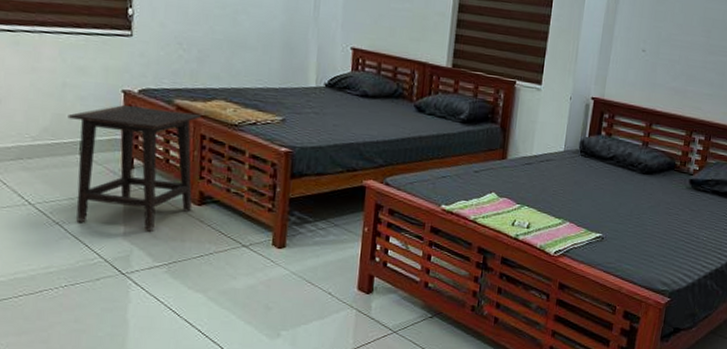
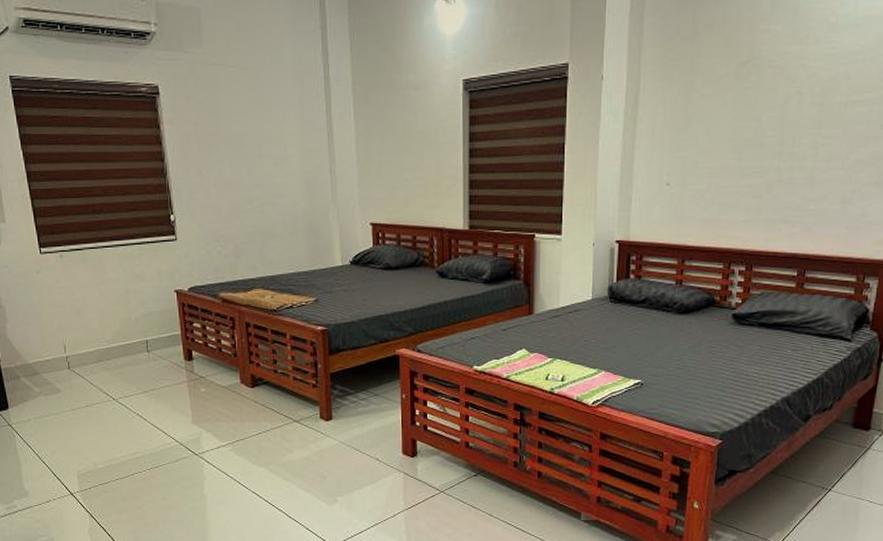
side table: present [67,105,201,232] -> none [133,303,247,415]

